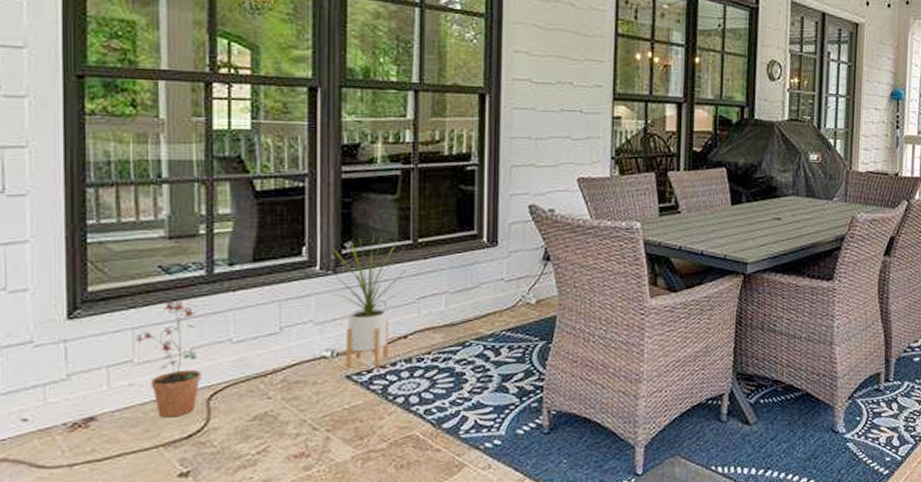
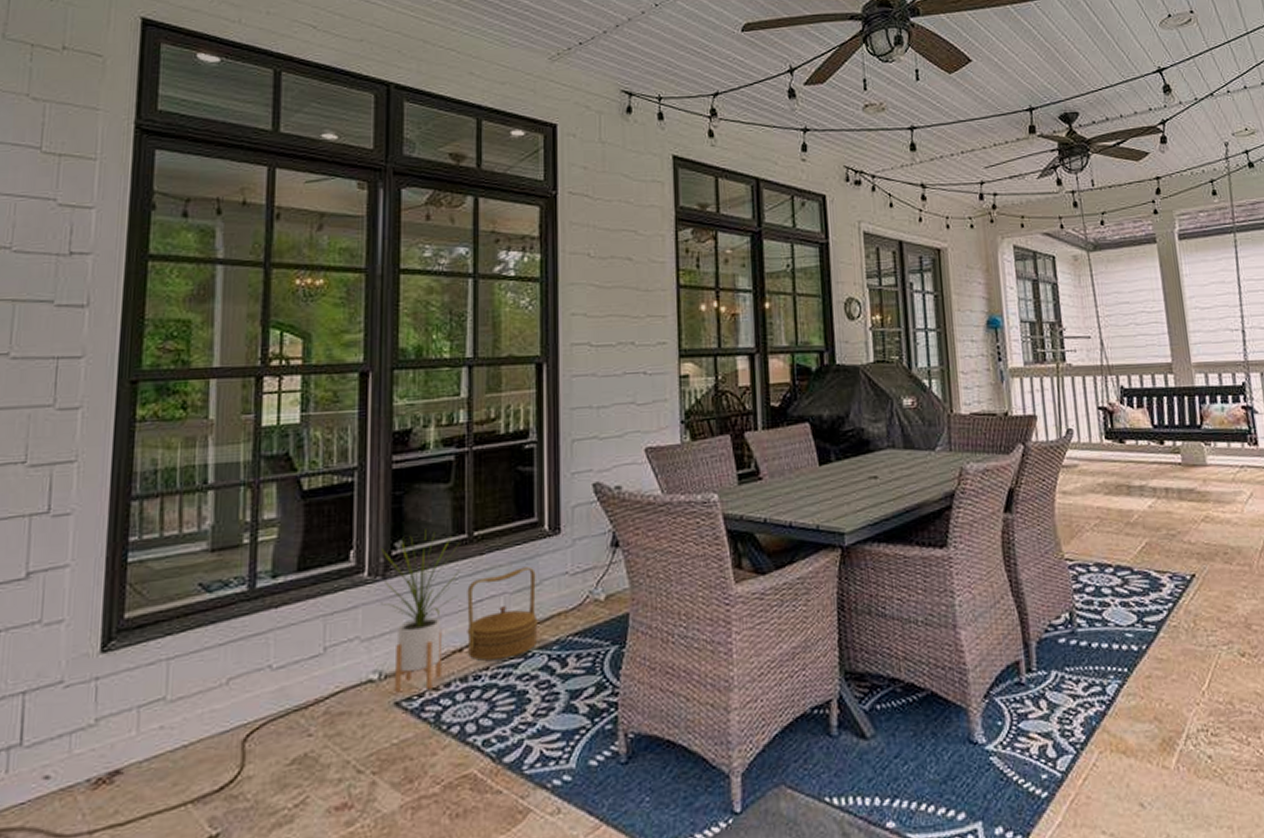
potted plant: present [134,300,202,418] -> none [168,622,238,767]
basket: none [411,272,475,346] -> present [467,567,538,661]

